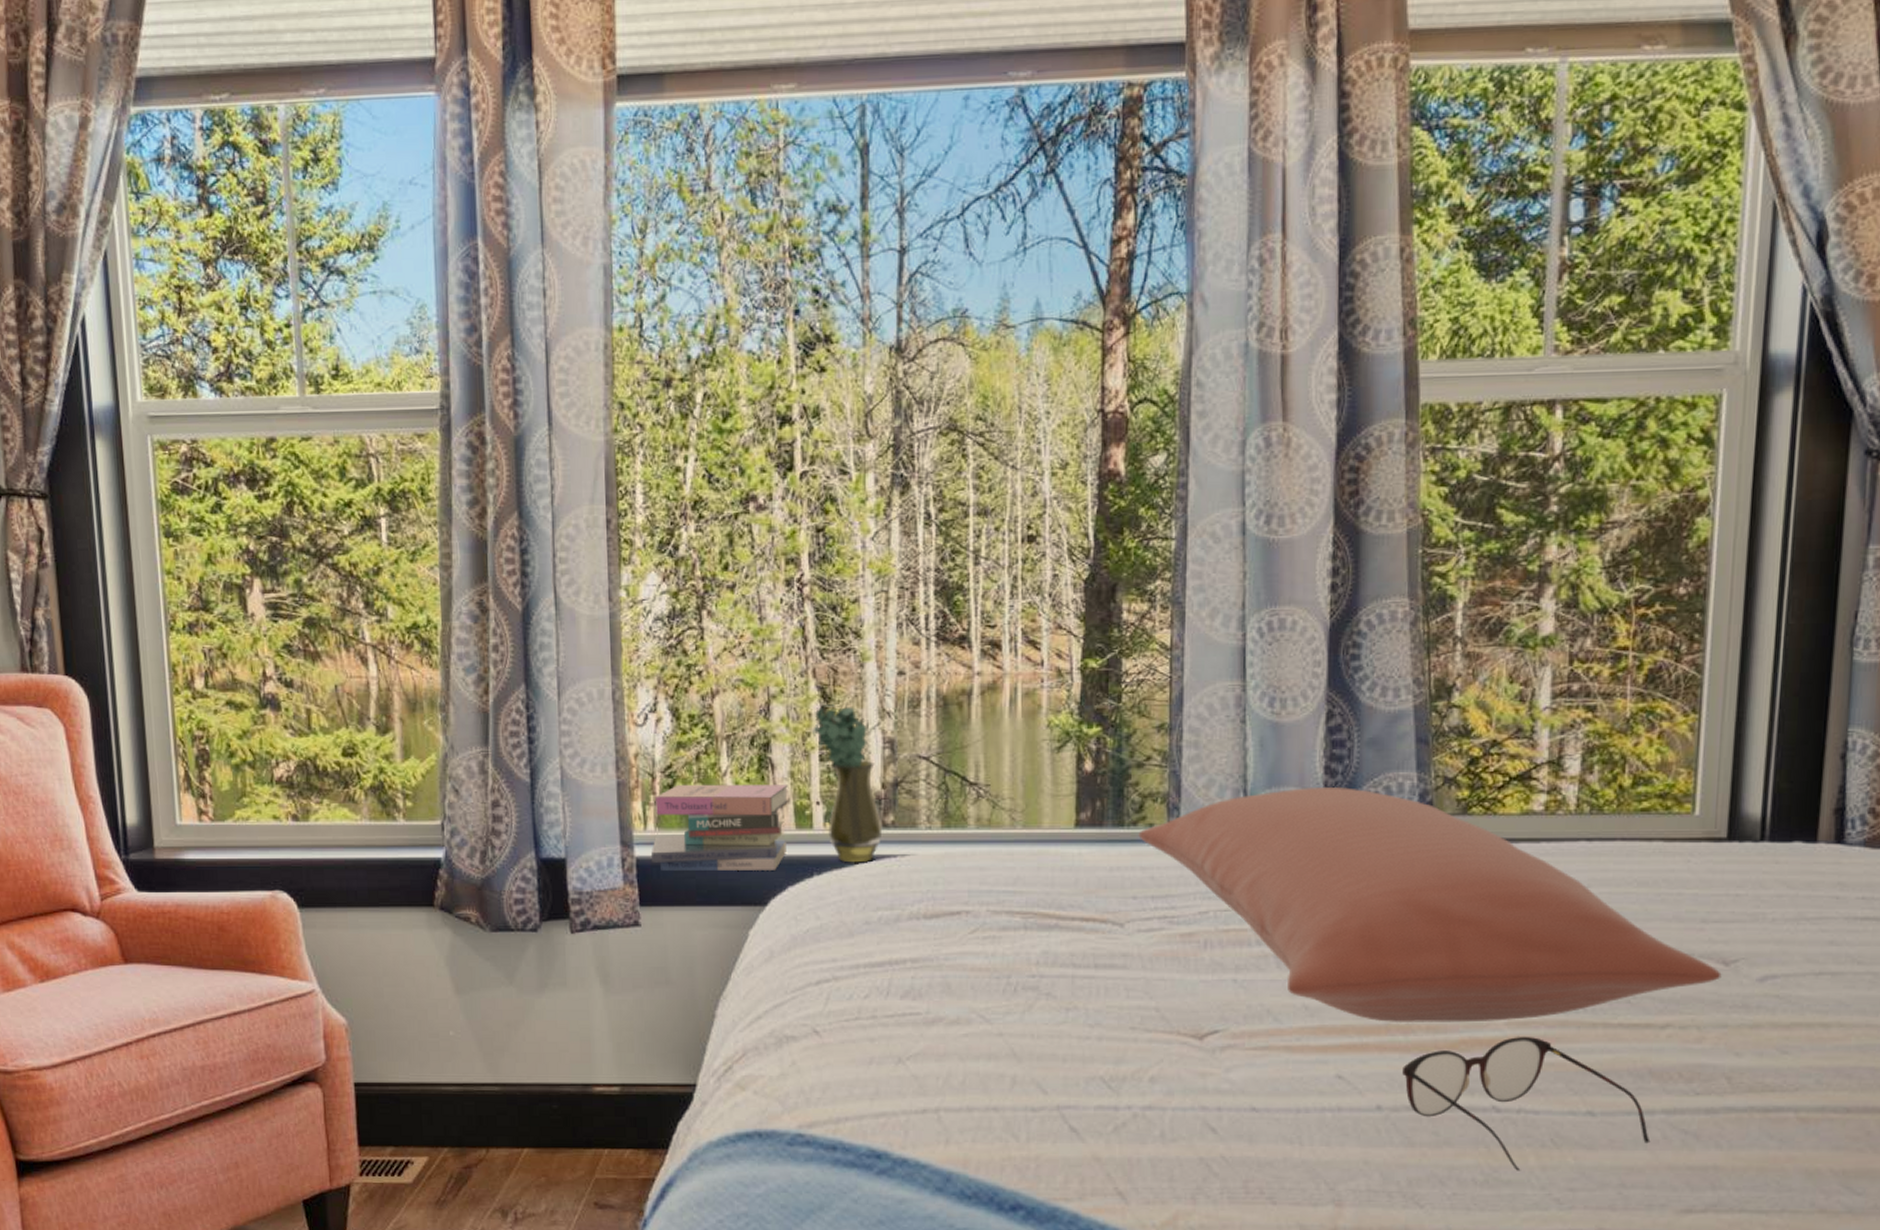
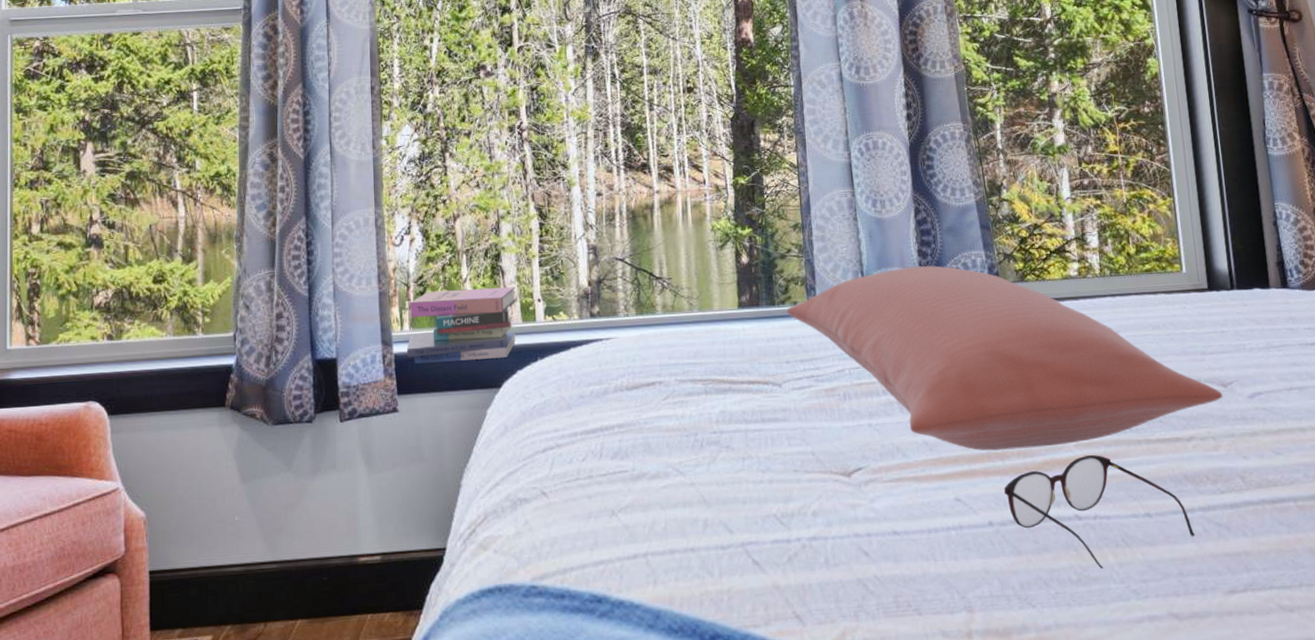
vase: present [813,699,883,862] -> none [533,217,591,347]

